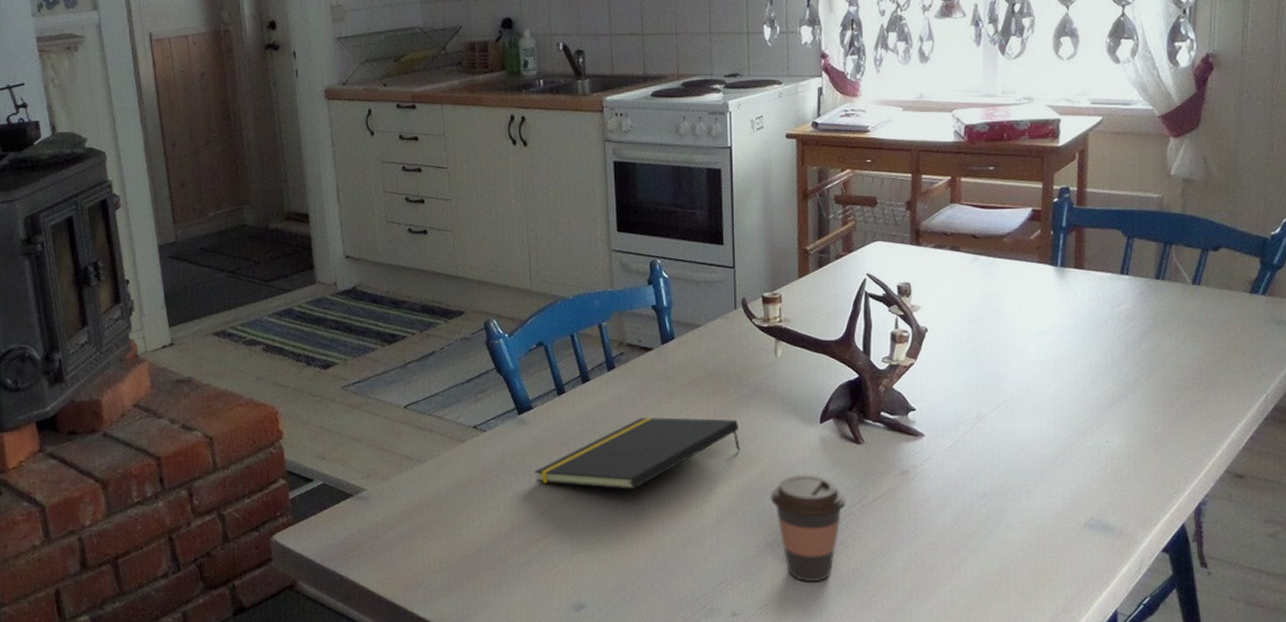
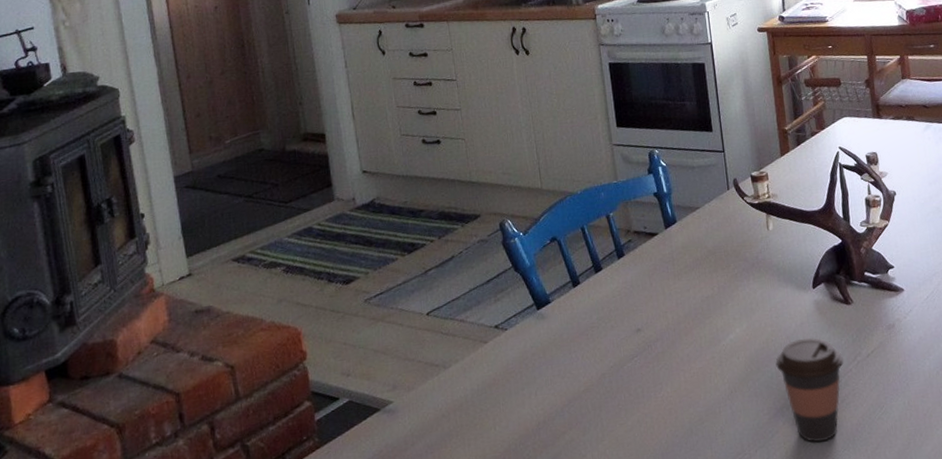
notepad: present [534,416,740,490] -> none [556,293,745,375]

